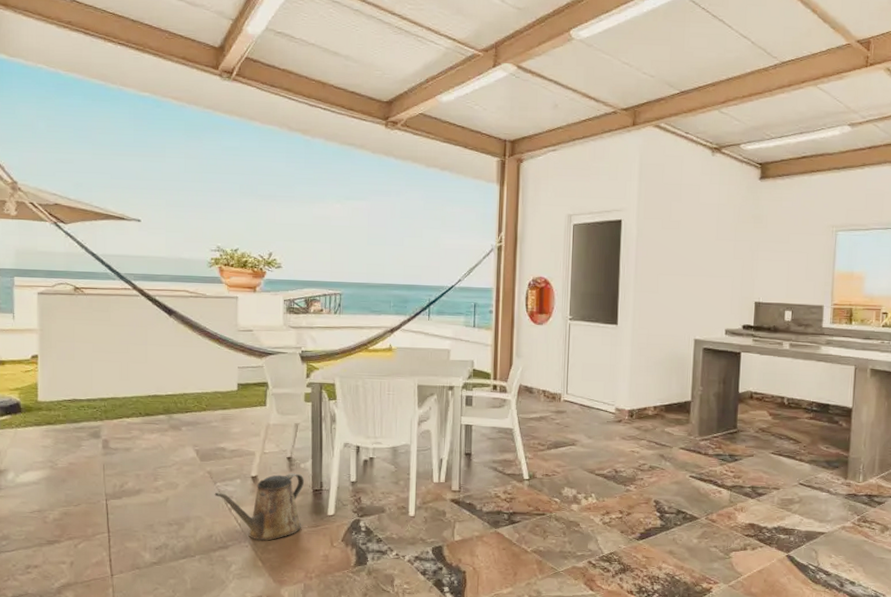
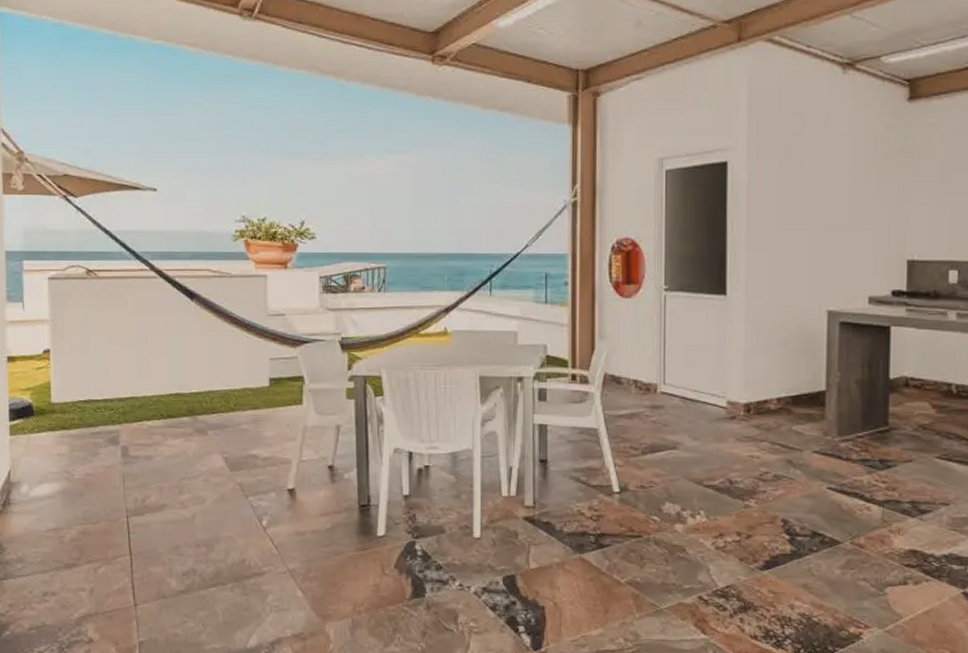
watering can: present [214,473,305,541] -> none [246,485,350,567]

